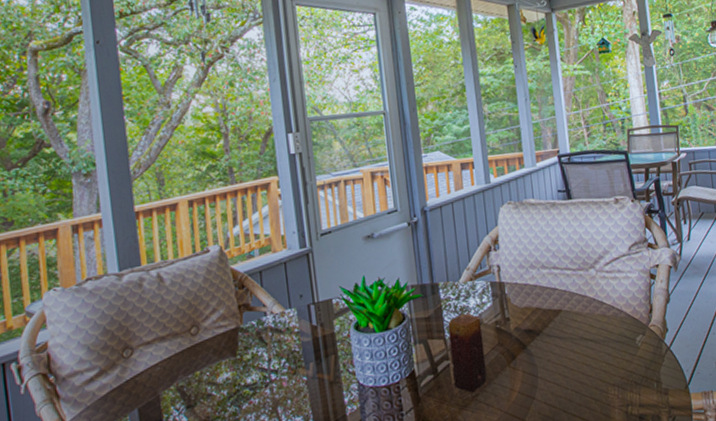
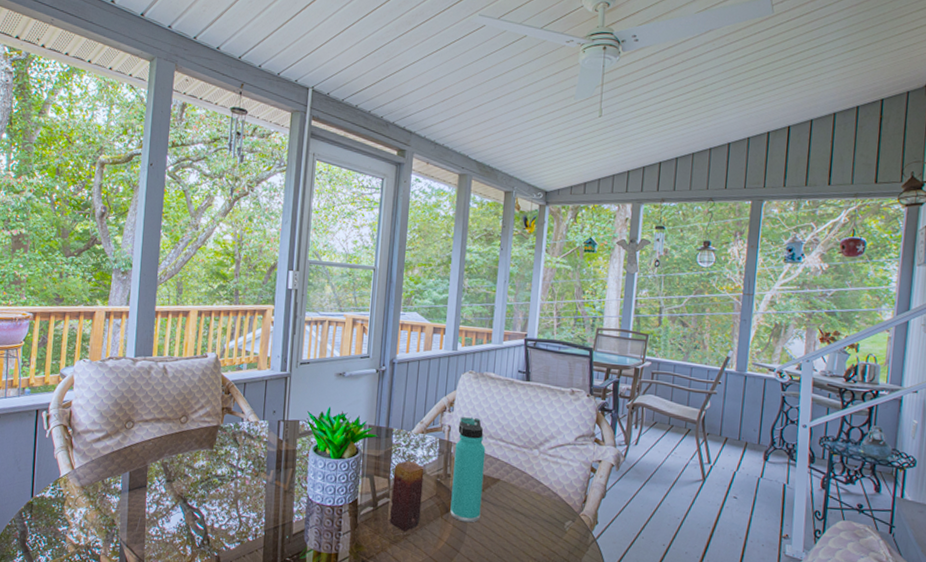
thermos bottle: none [507,250,550,366] -> present [450,417,486,523]

